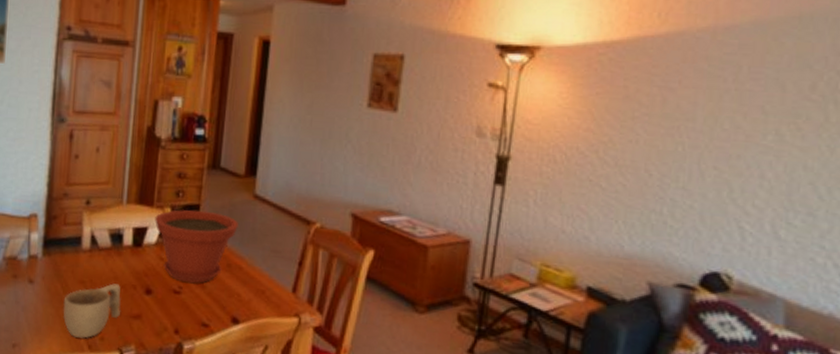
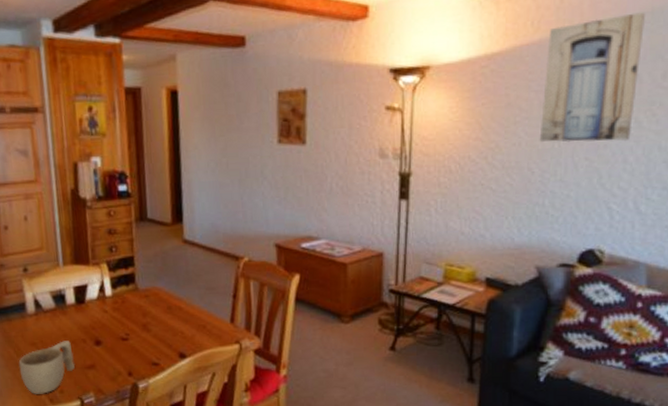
plant pot: present [155,209,238,284] -> none [93,261,173,330]
wall art: none [660,16,791,155] -> present [539,12,645,143]

